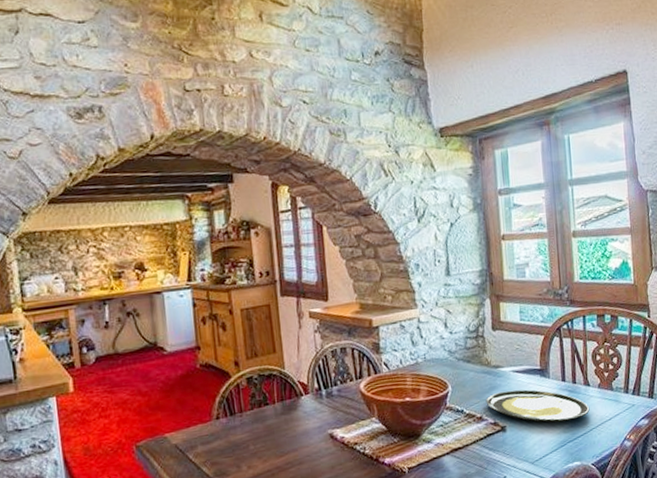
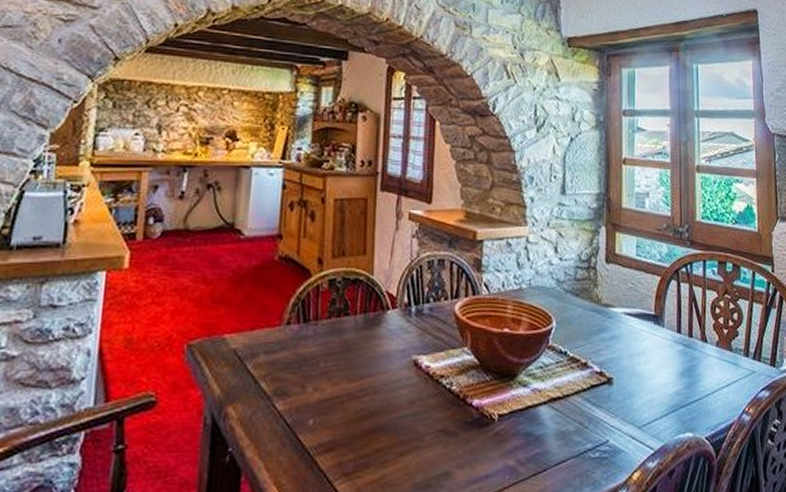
plate: present [486,389,590,422] -> none [592,335,706,381]

